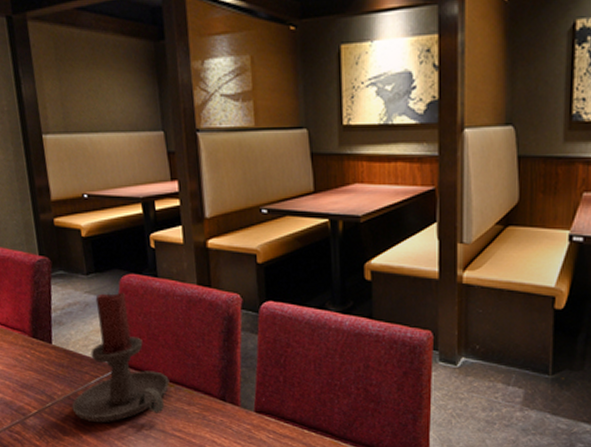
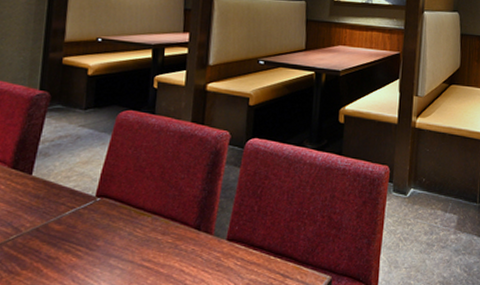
candle holder: present [72,292,170,423] -> none [38,126,148,256]

